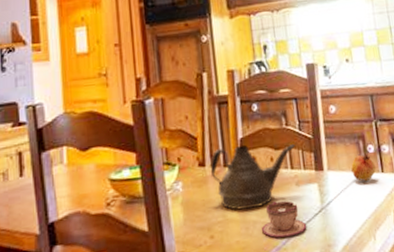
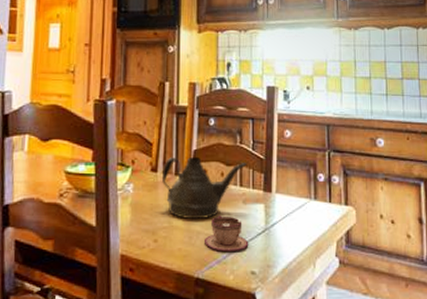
fruit: present [351,153,377,182] -> none [299,181,324,208]

